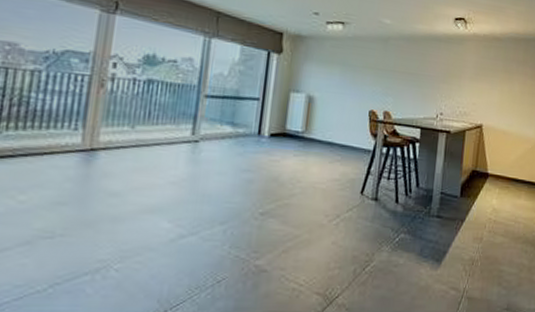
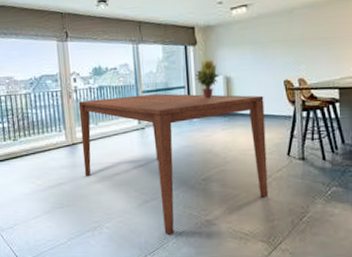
dining table: none [99,94,346,283] -> present [78,93,269,235]
potted plant: none [274,72,302,118] -> present [196,59,220,99]

